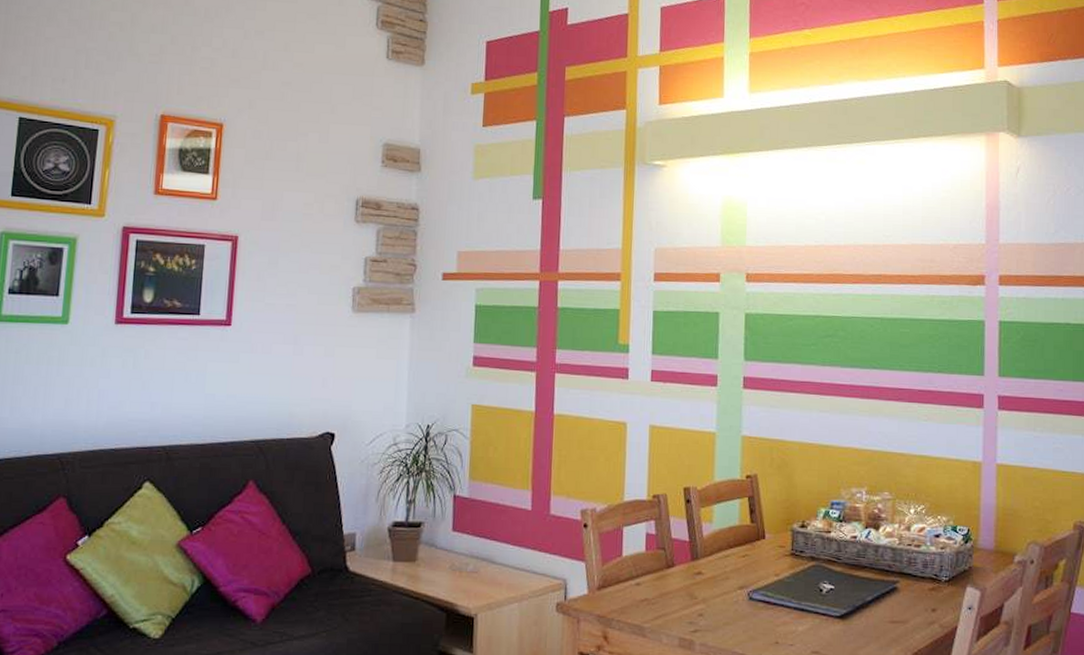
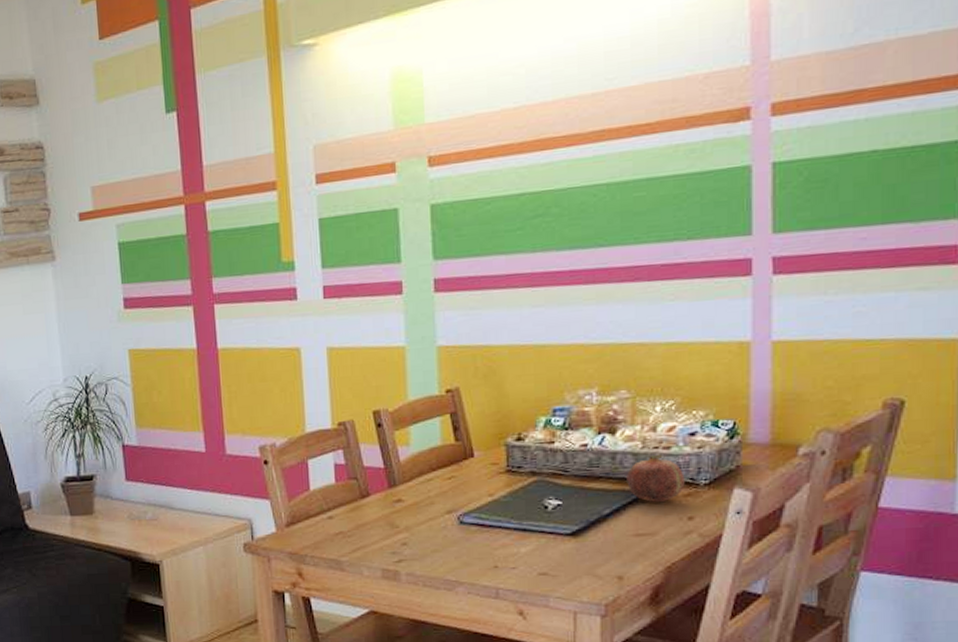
fruit: none [886,550,930,593] -> present [626,454,685,502]

